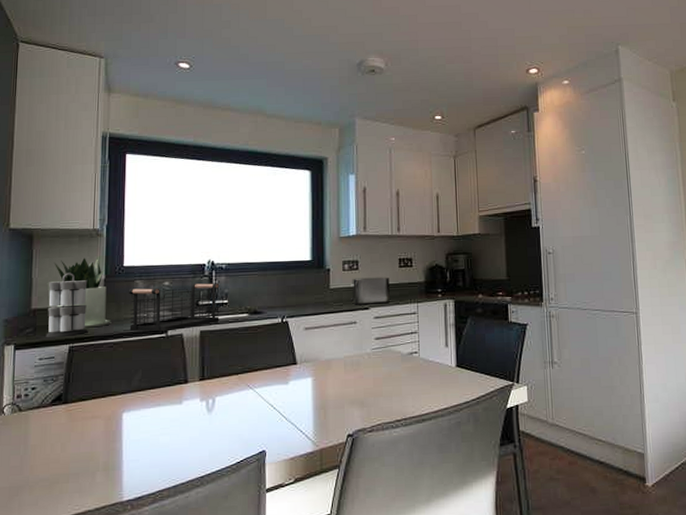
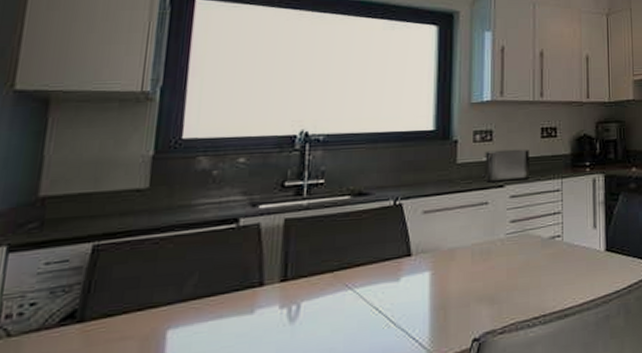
spice rack: present [46,273,88,338] -> none [58,148,128,235]
planter: present [54,258,111,329] -> none [78,128,159,222]
dish rack: present [128,283,220,332] -> none [184,158,315,222]

